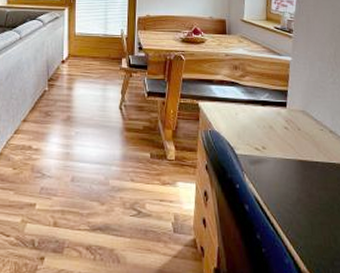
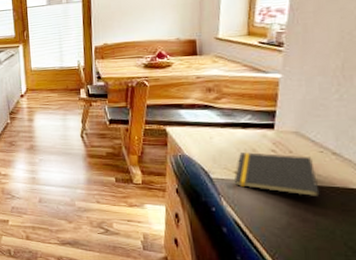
notepad: none [255,128,322,173] -> present [233,151,320,198]

